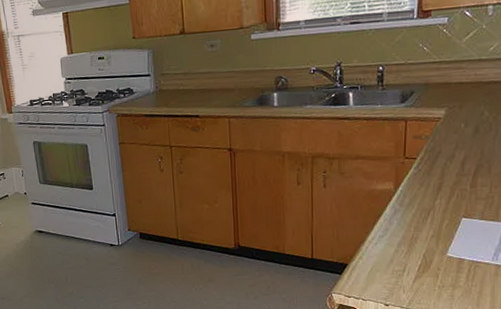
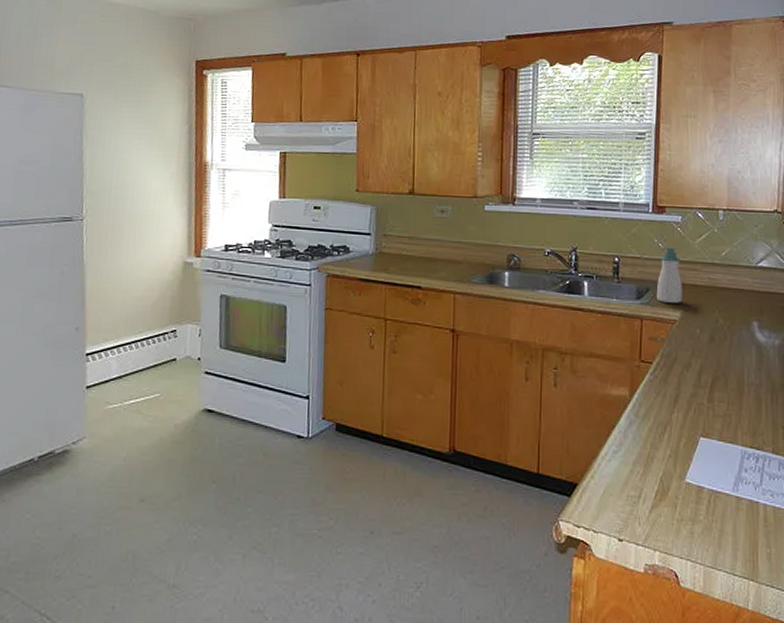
soap bottle: none [421,49,447,103] -> present [656,247,682,303]

